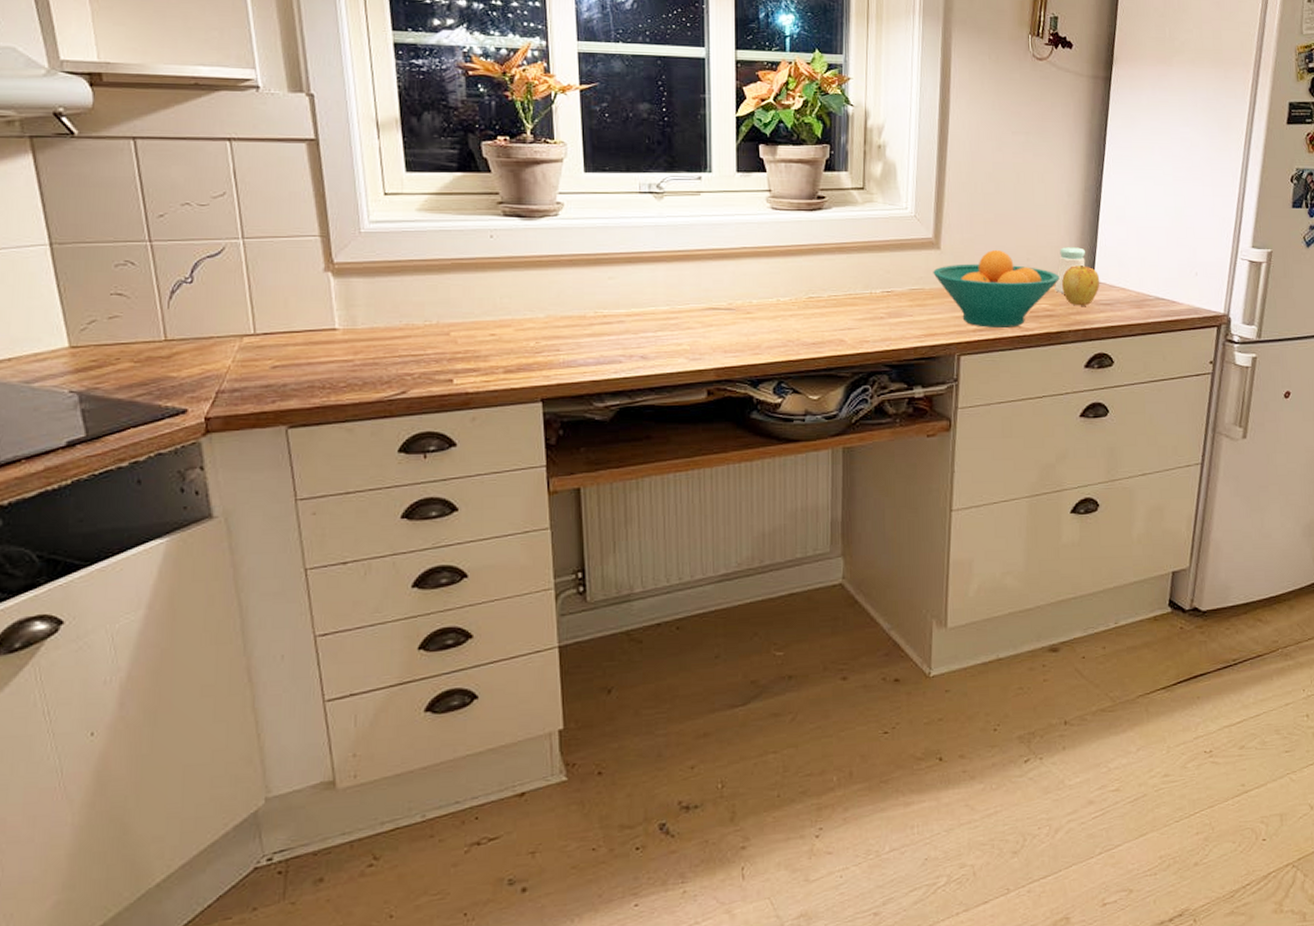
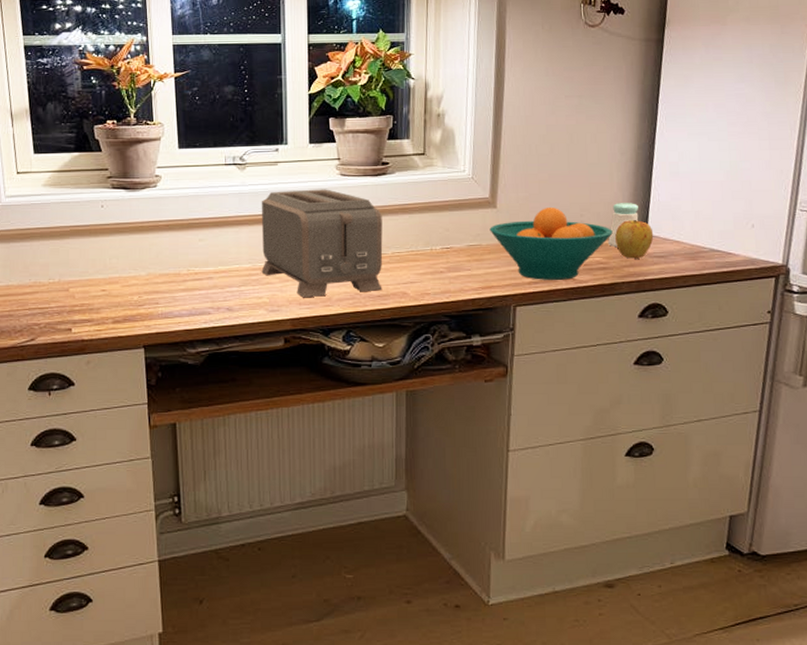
toaster: none [681,223,818,345] -> present [261,189,383,298]

